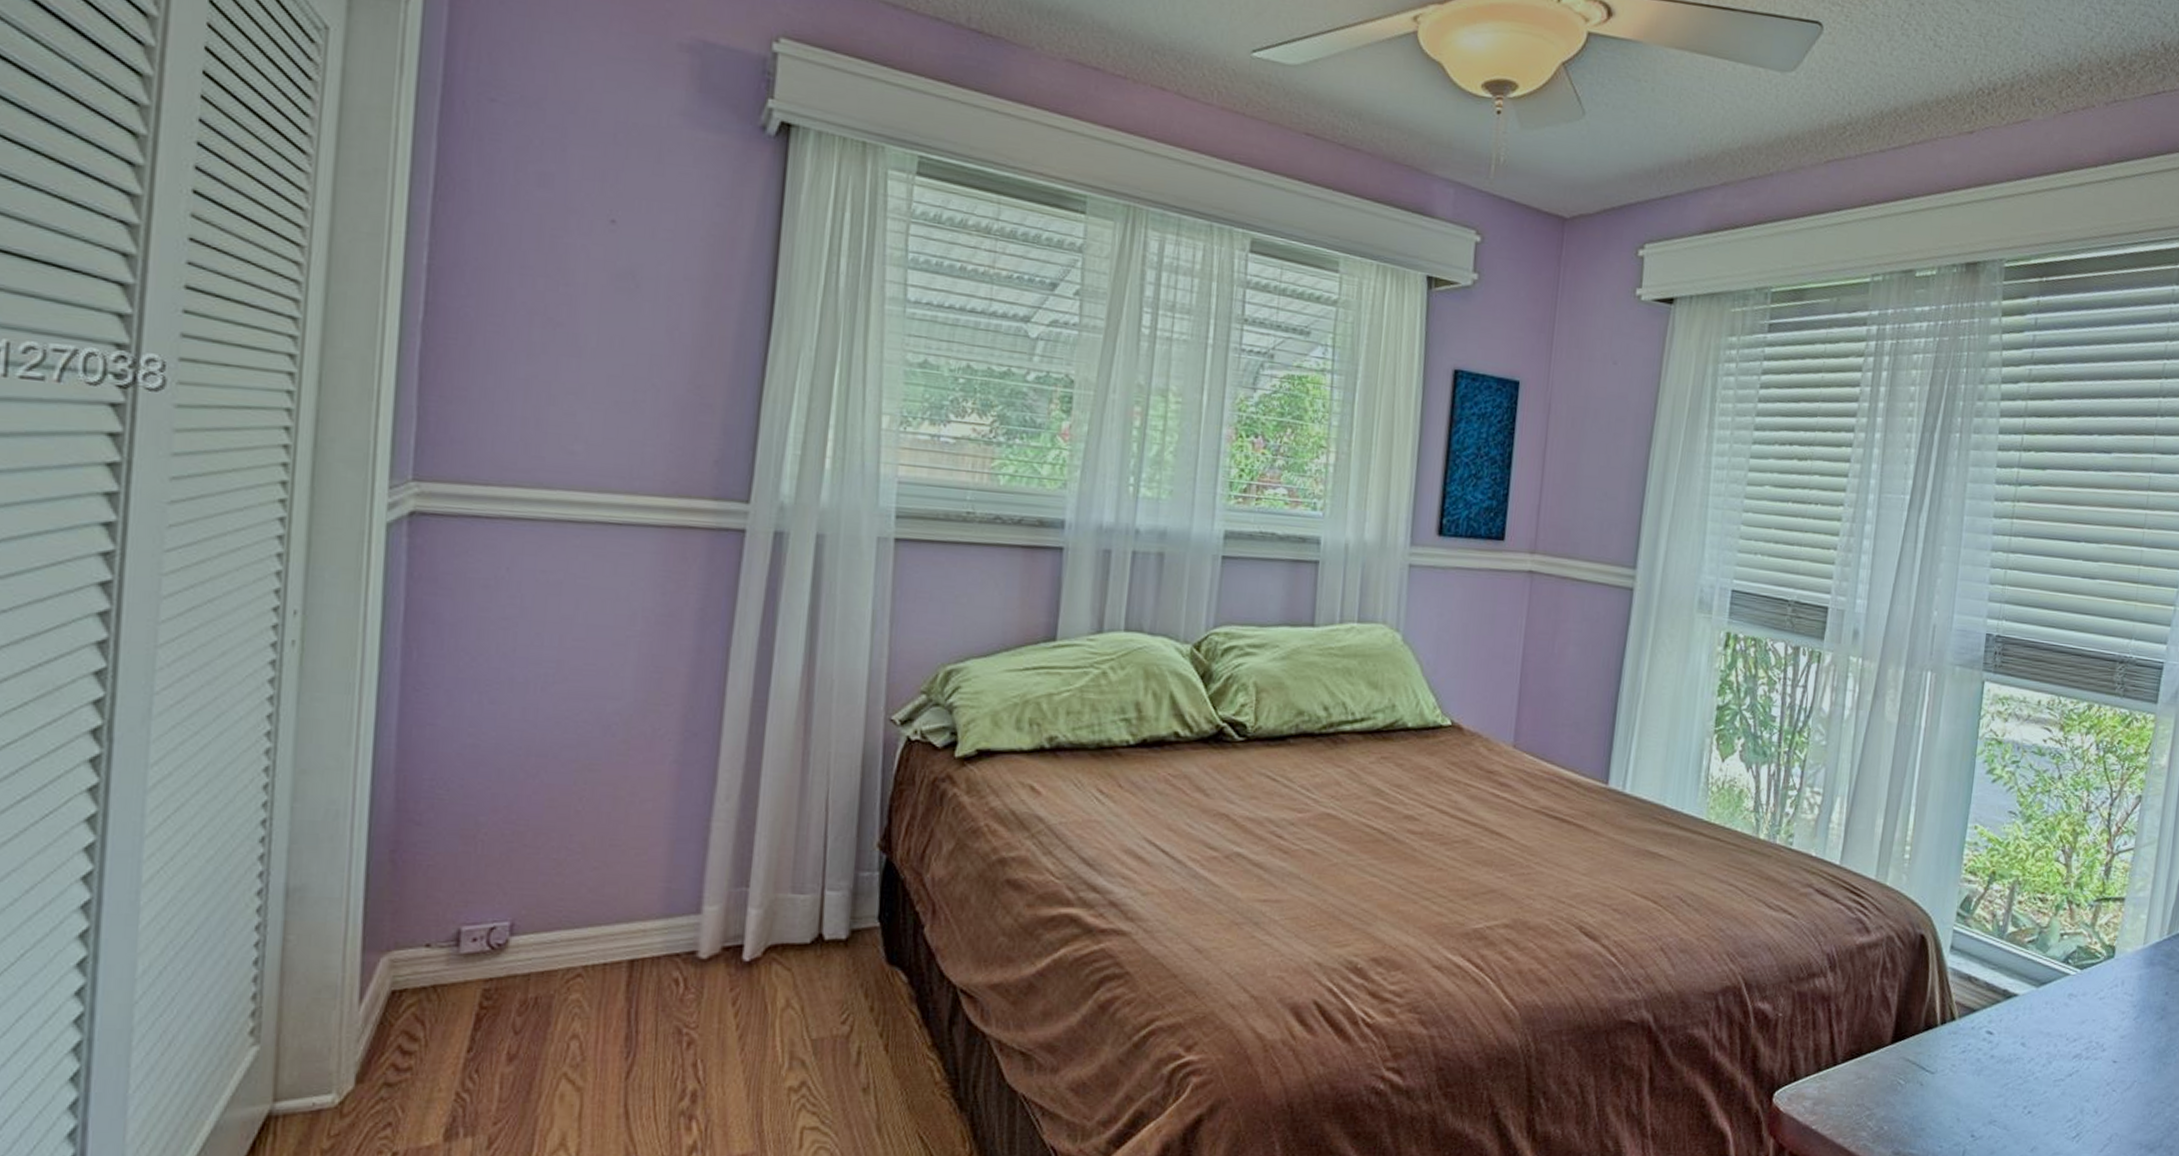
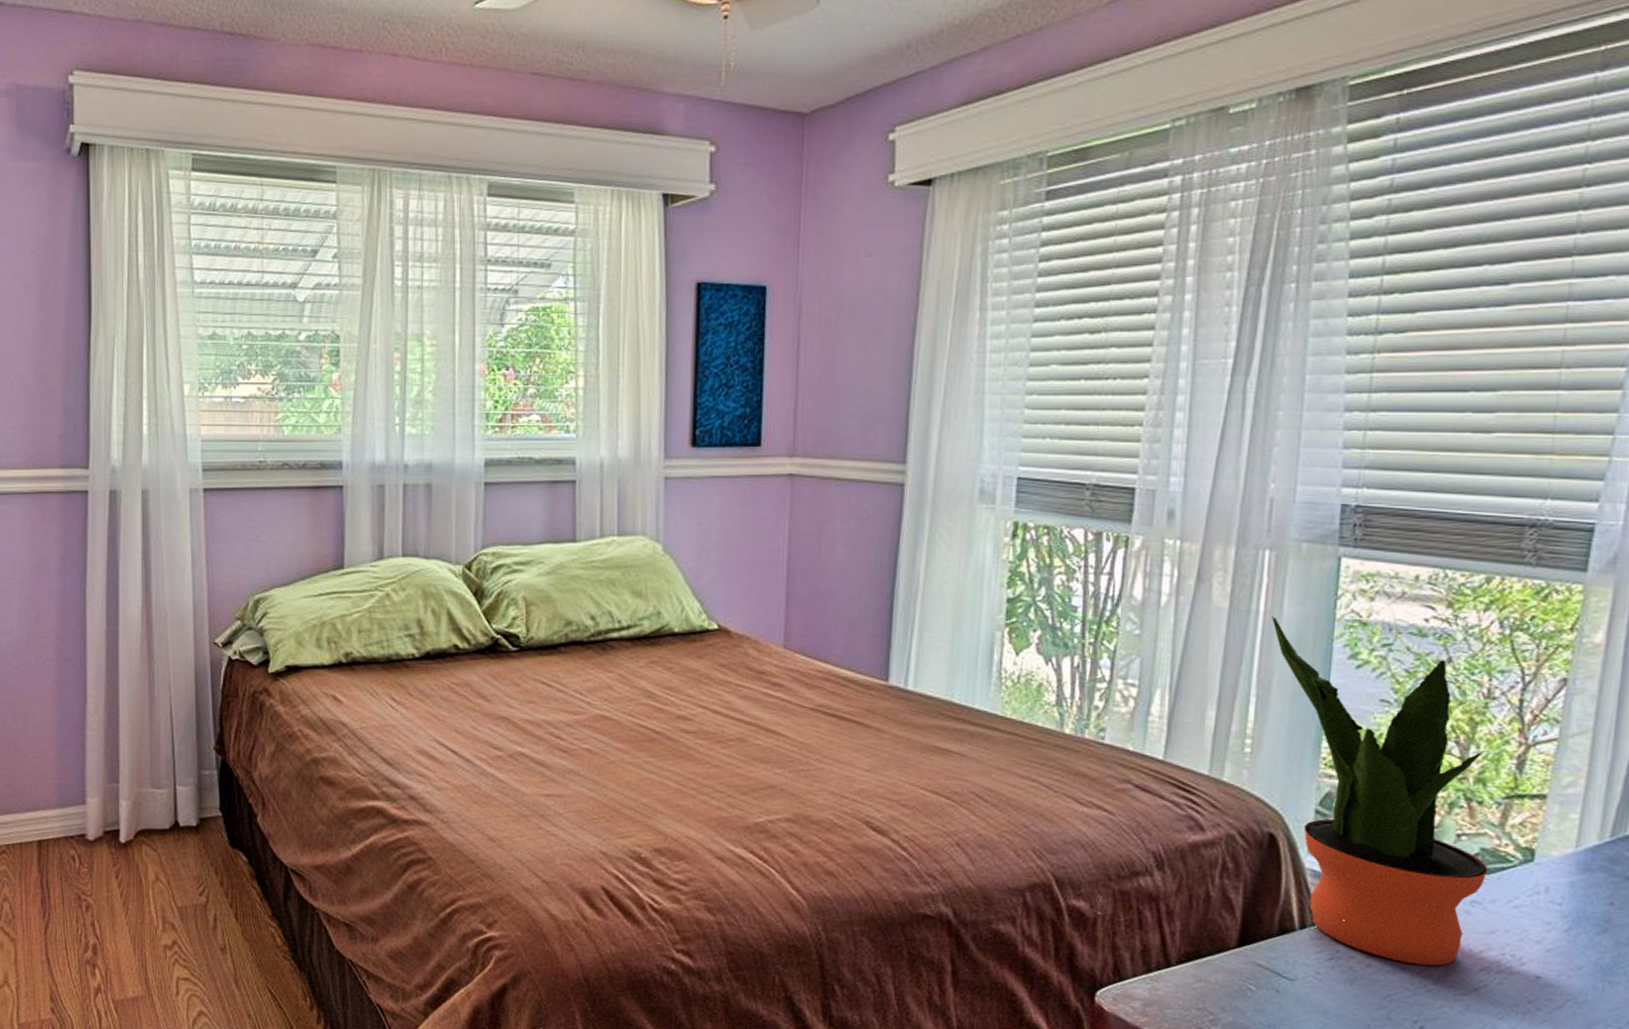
potted plant: none [1930,732,2082,1055] -> present [1272,616,1488,966]

